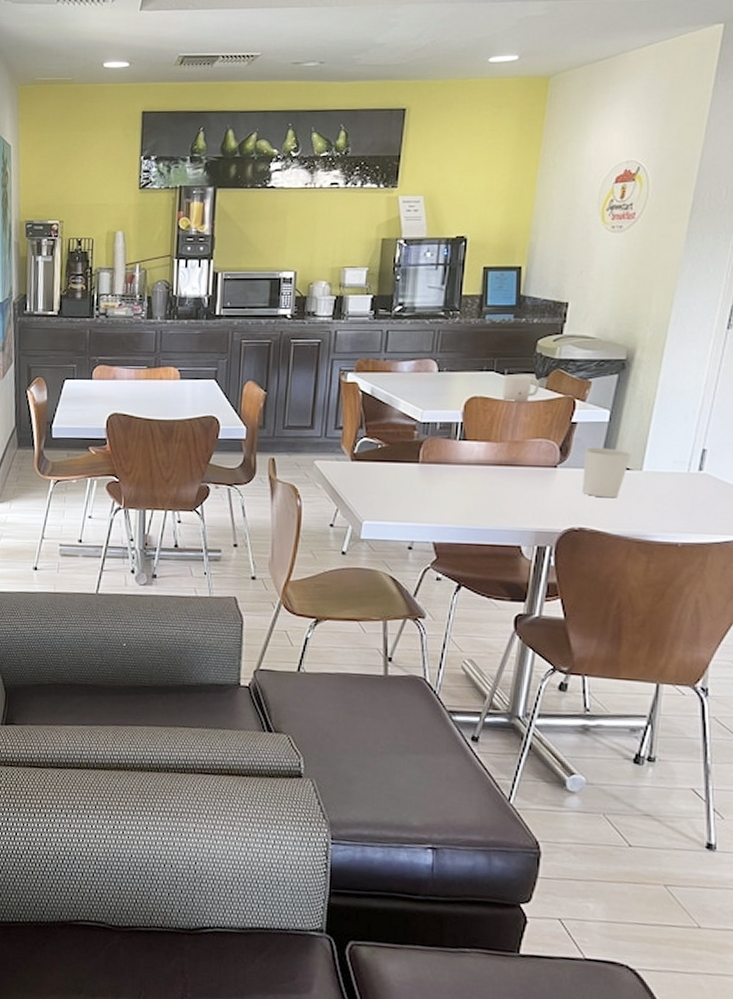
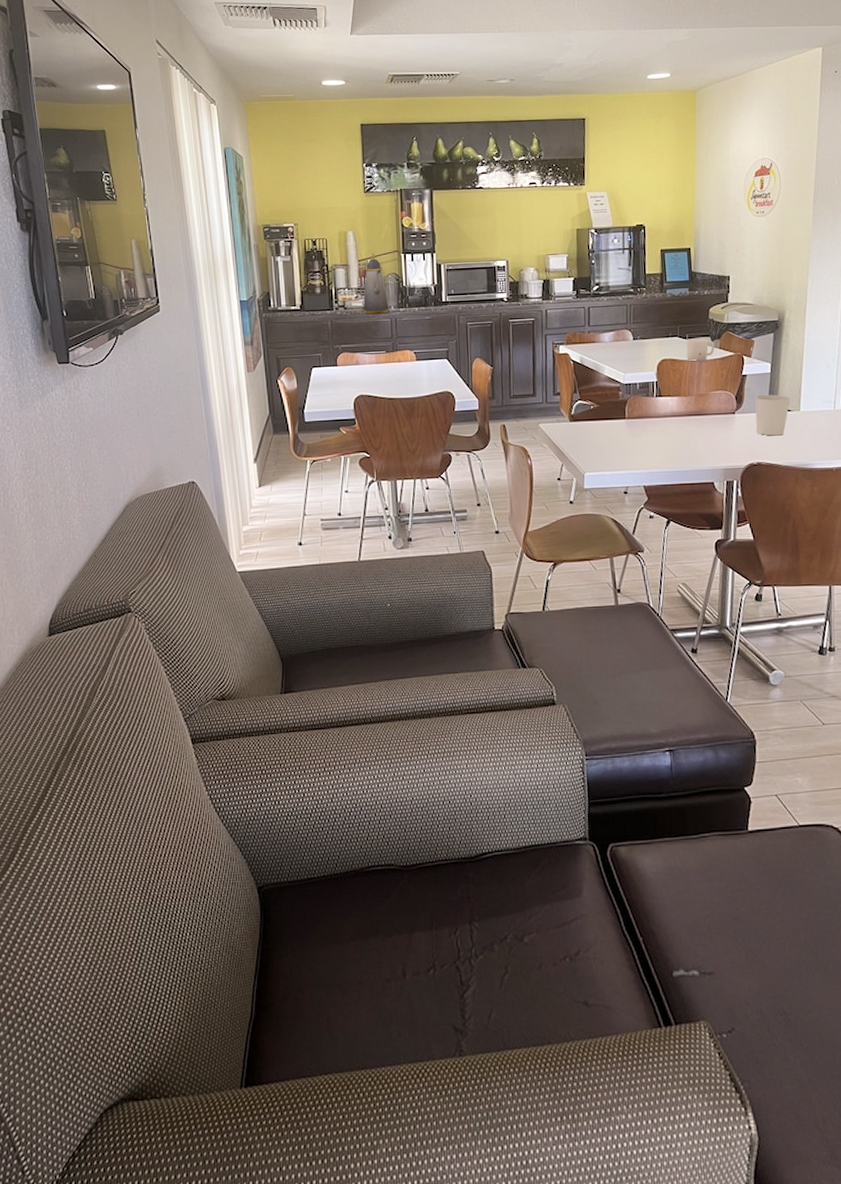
coffee pot: none [125,257,156,325] -> present [363,253,390,315]

